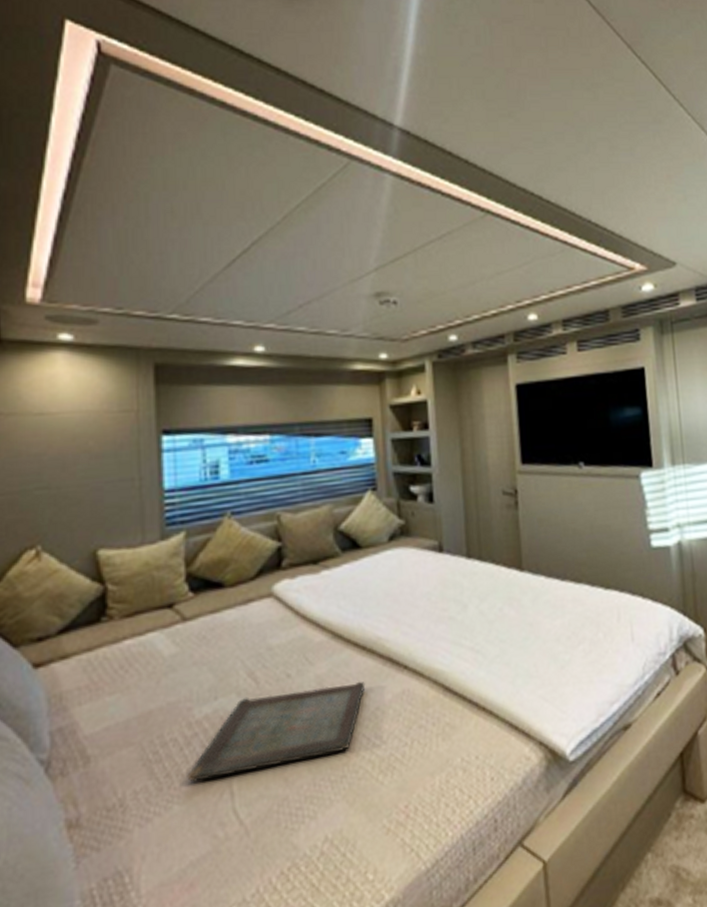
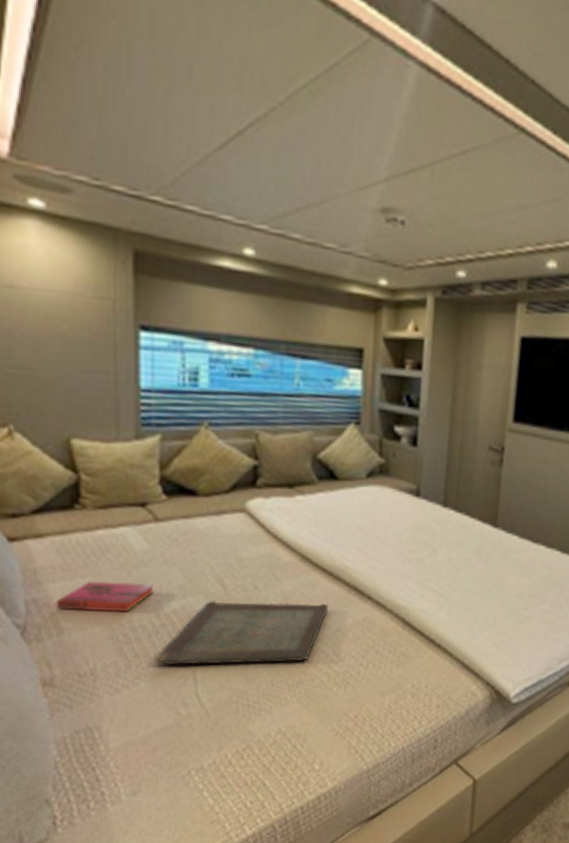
hardback book: none [82,689,185,735] -> present [55,581,154,612]

